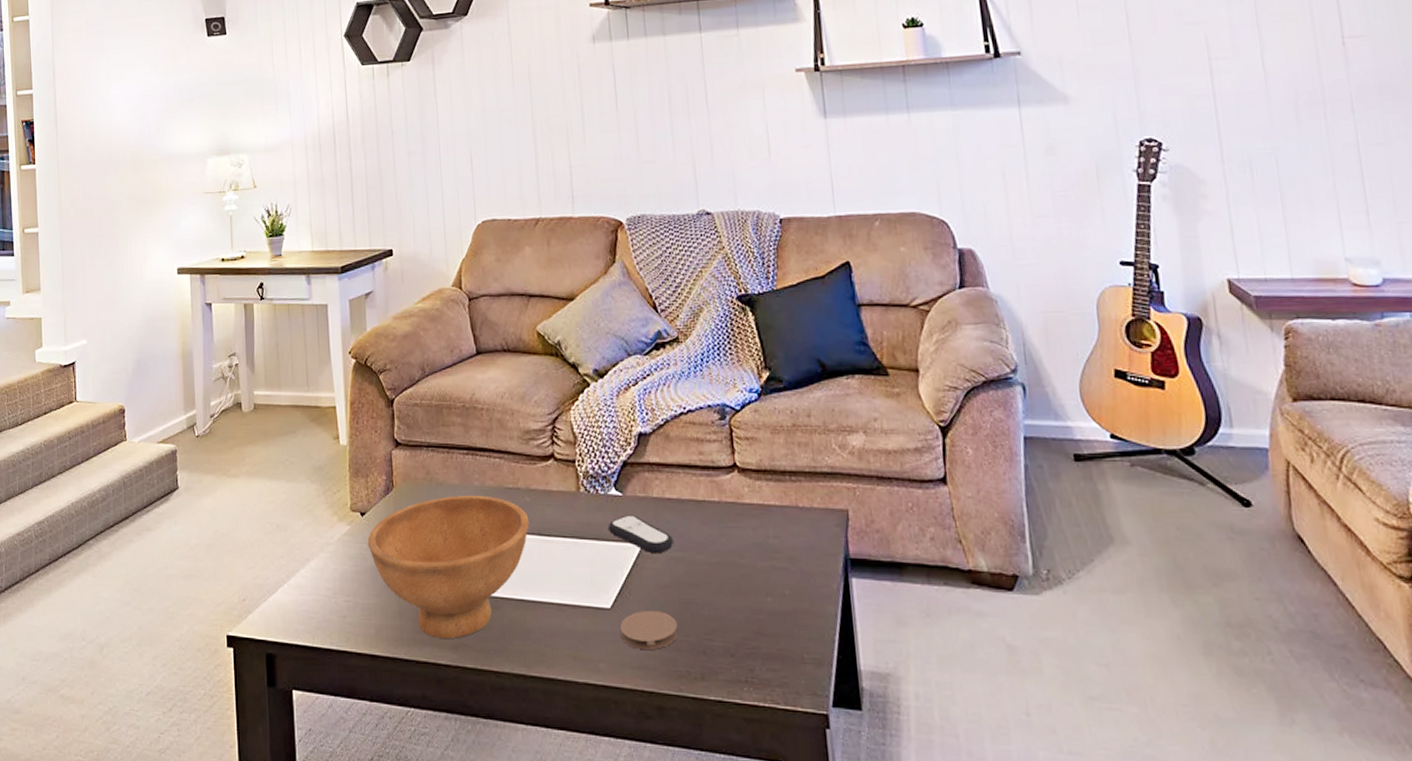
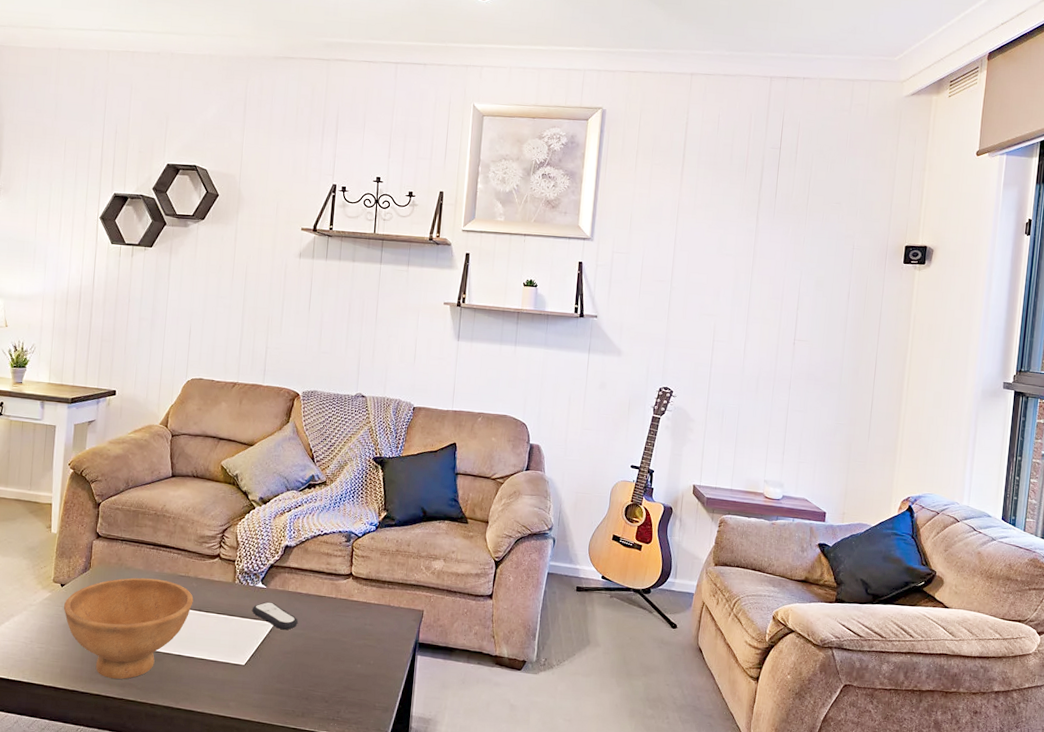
coaster: present [619,610,678,651] -> none [249,668,291,695]

